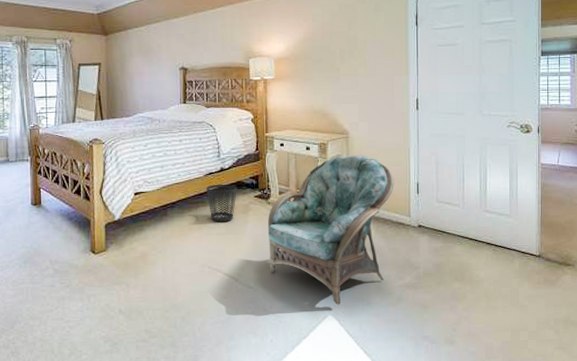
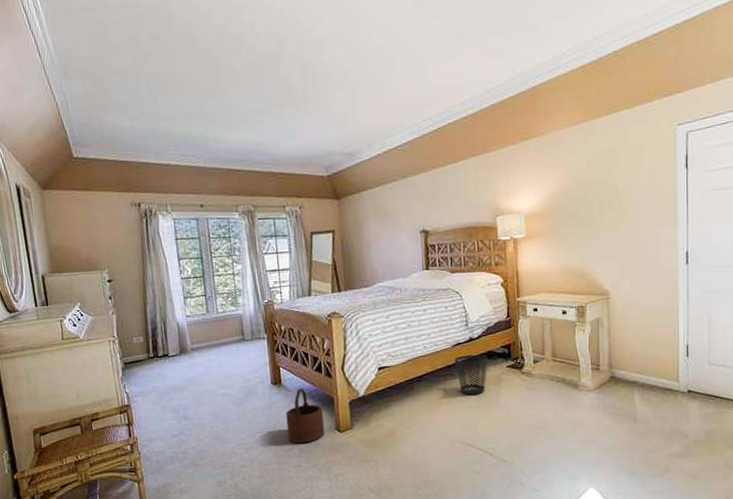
wooden bucket: none [43,209,80,264] -> present [286,388,325,444]
armchair: present [267,155,394,306] -> none [521,317,661,478]

